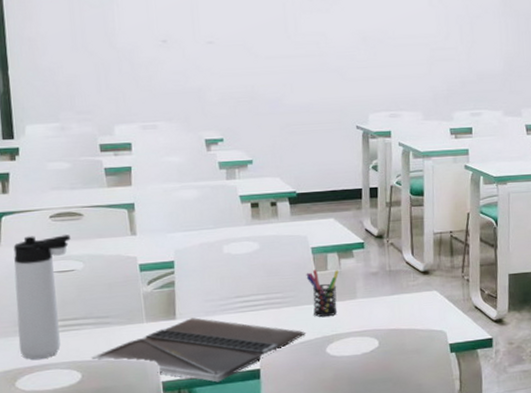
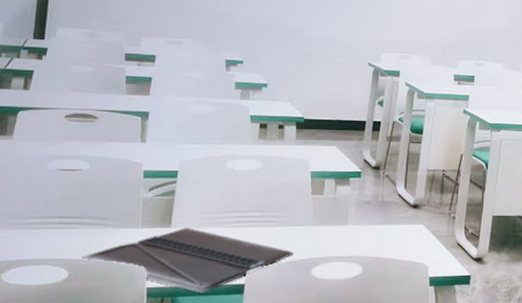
thermos bottle: present [13,235,71,360] -> none [11,132,82,253]
pen holder: present [306,269,340,317] -> none [302,193,335,240]

